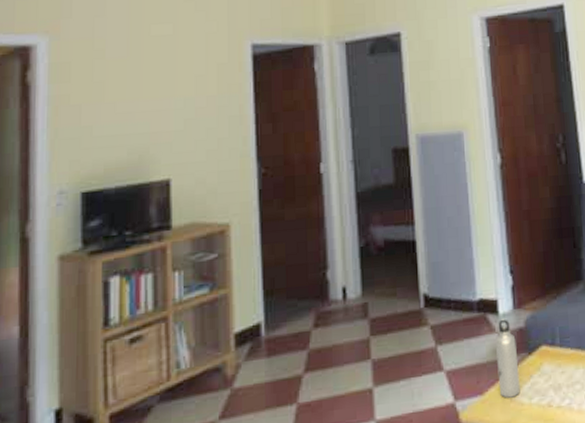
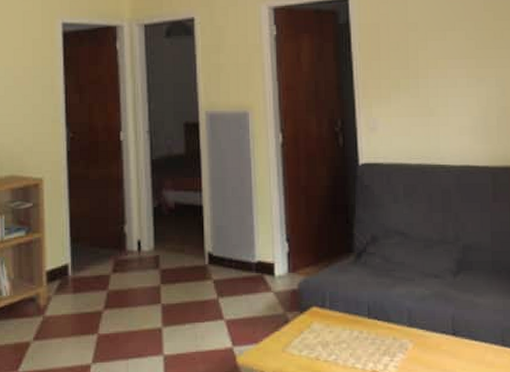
water bottle: present [495,319,520,398] -> none [270,280,291,349]

